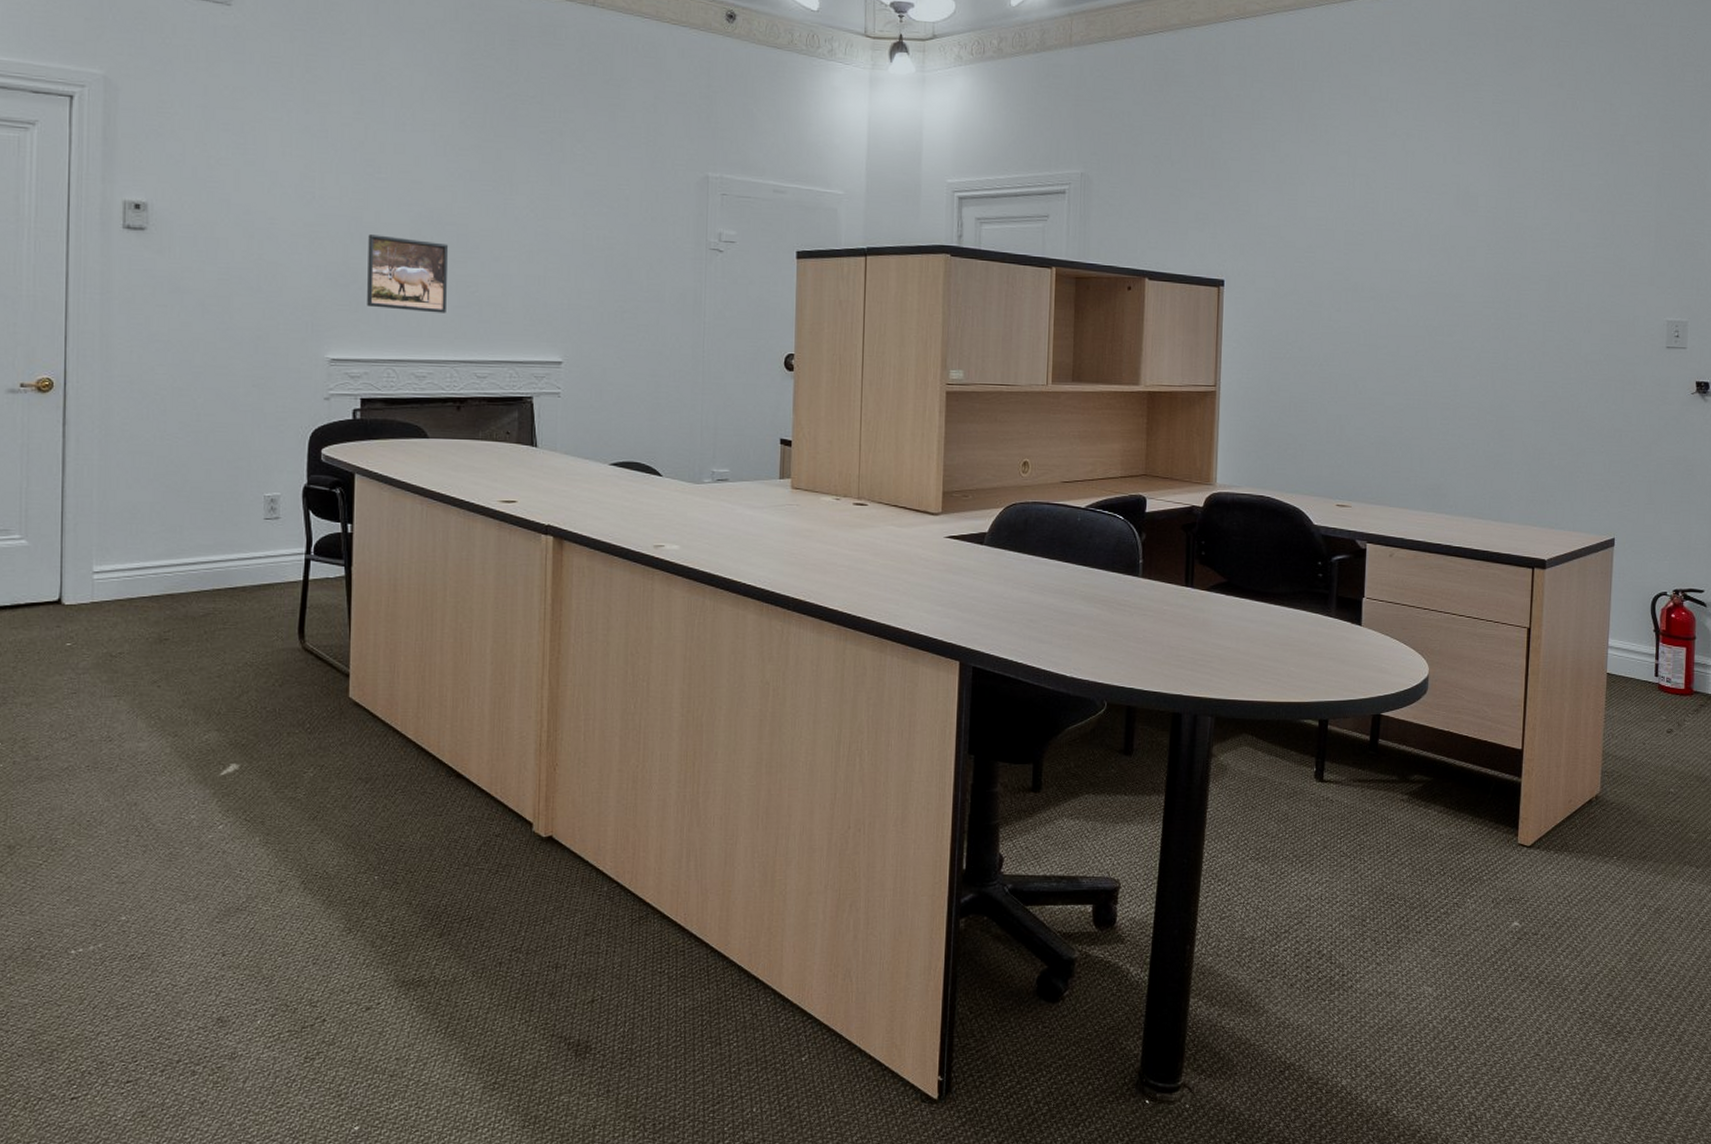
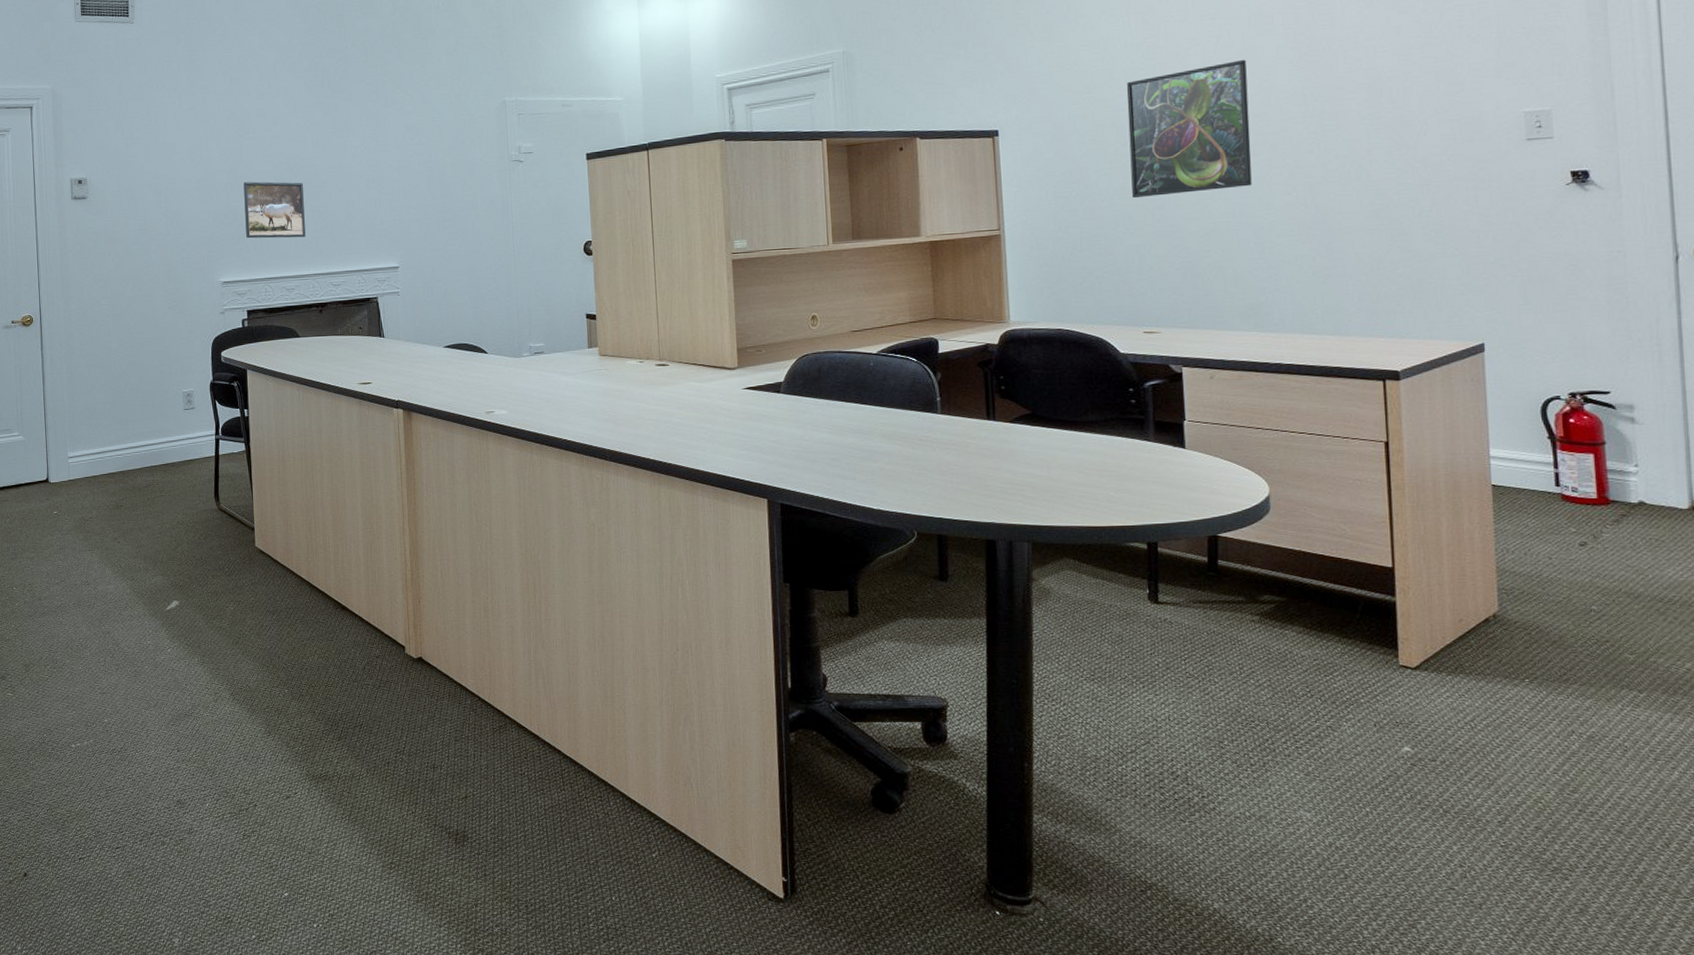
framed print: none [1340,237,1451,367] -> present [1126,60,1252,199]

